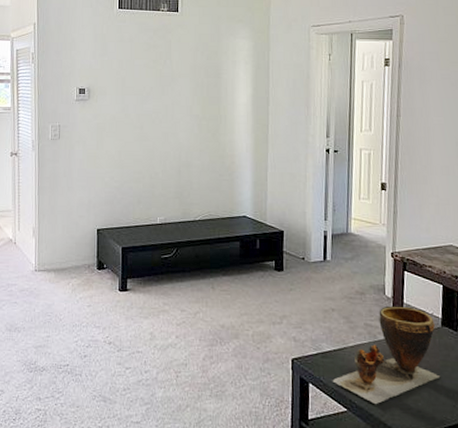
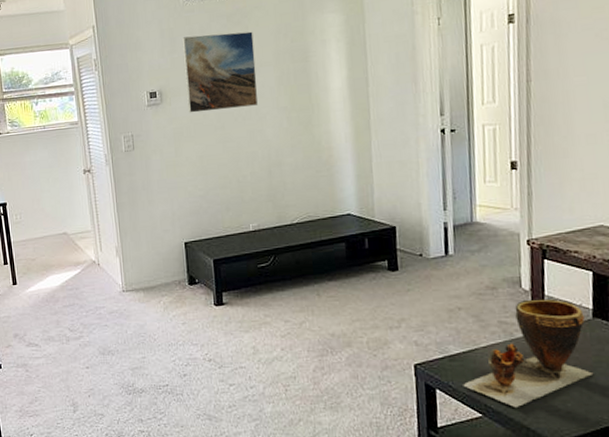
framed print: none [112,43,175,112] -> present [181,31,258,113]

